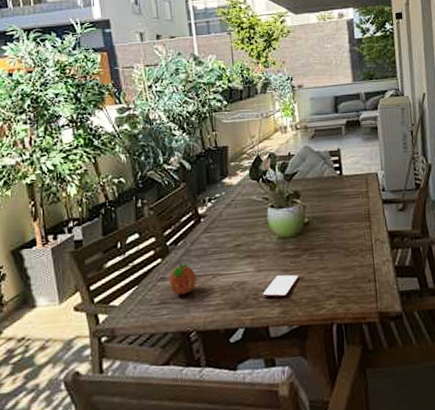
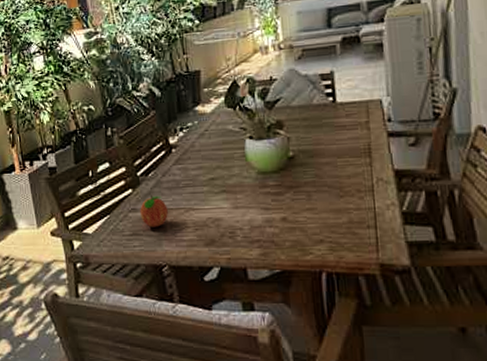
smartphone: present [262,274,298,298] -> none [240,214,281,239]

